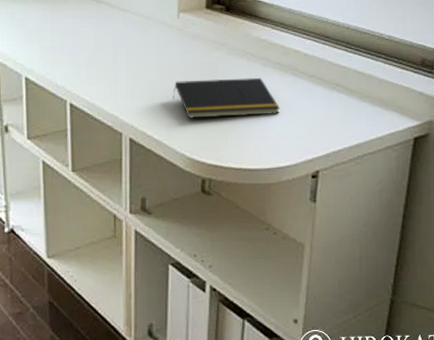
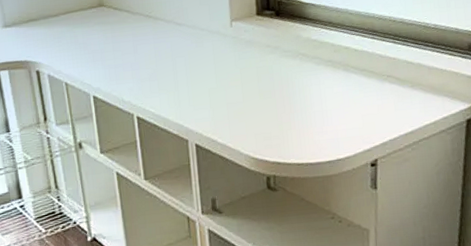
notepad: present [173,77,280,118] -> none [232,76,336,121]

